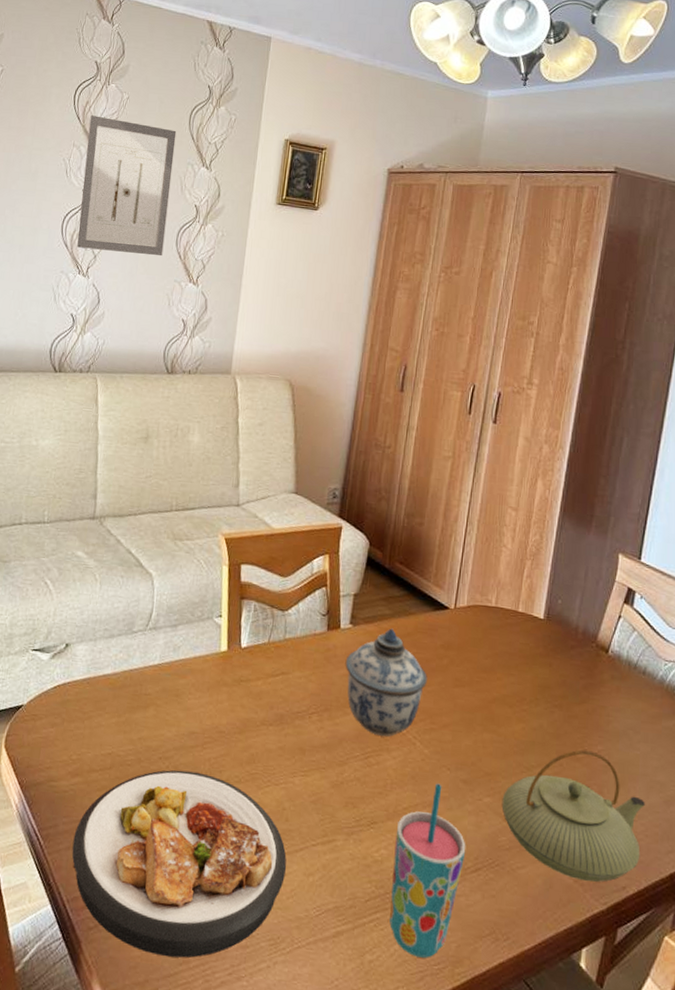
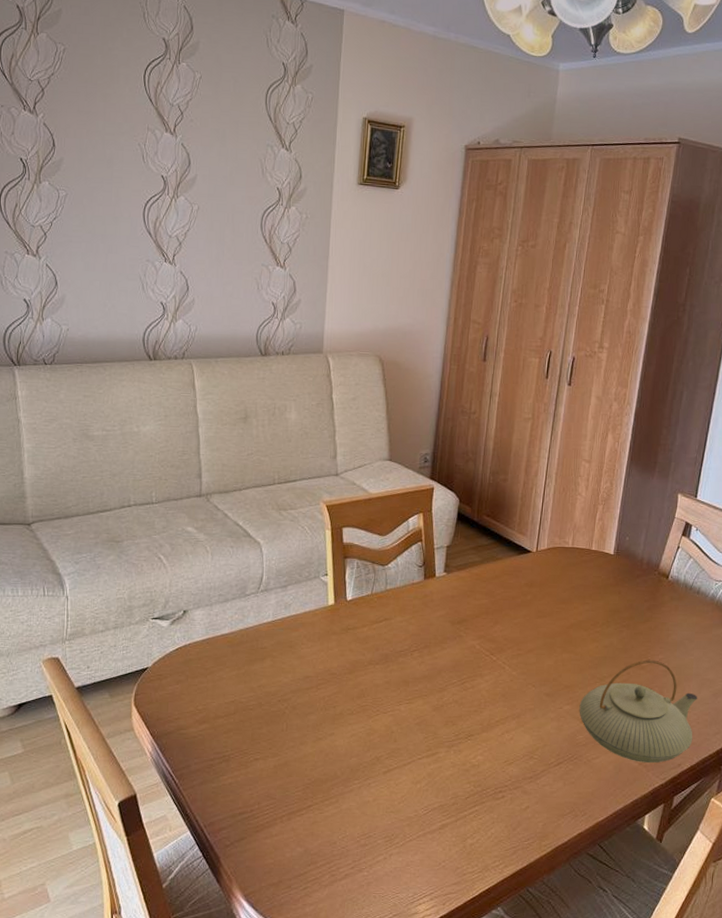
plate: present [72,769,287,958] -> none [205,709,397,861]
wall art: present [77,115,177,256] -> none [160,97,254,240]
lidded jar: present [345,628,427,737] -> none [441,573,514,665]
cup: present [390,783,466,958] -> none [487,698,550,837]

